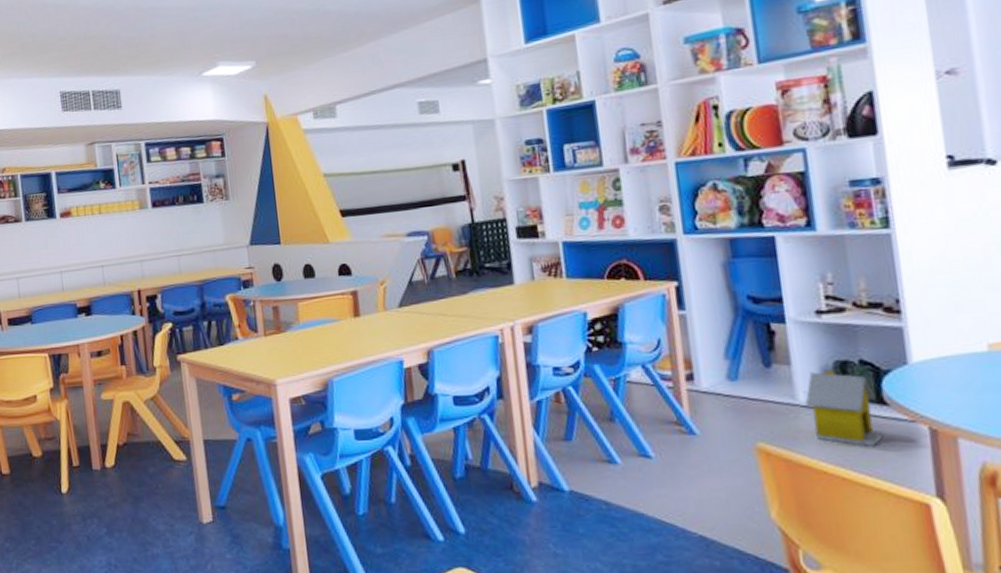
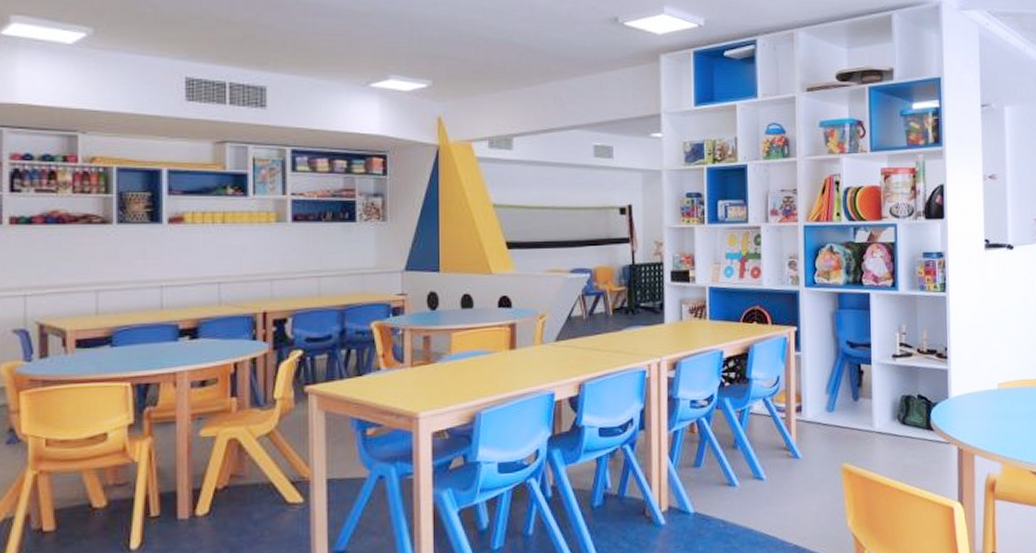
toy house: present [805,369,885,448] -> none [879,402,929,465]

